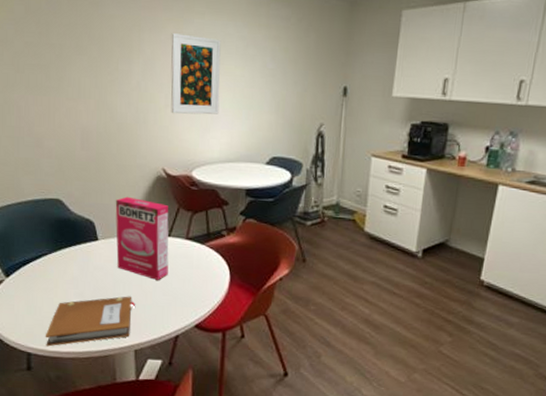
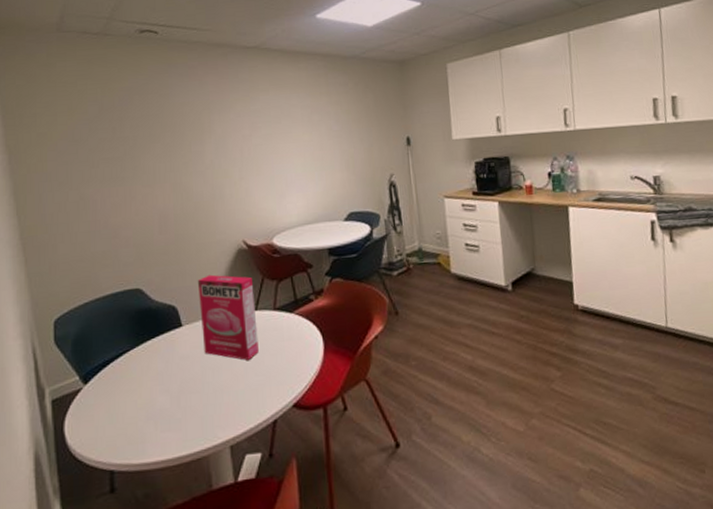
notebook: present [45,296,136,347] -> none [129,383,228,459]
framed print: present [171,33,221,115] -> none [239,110,293,186]

